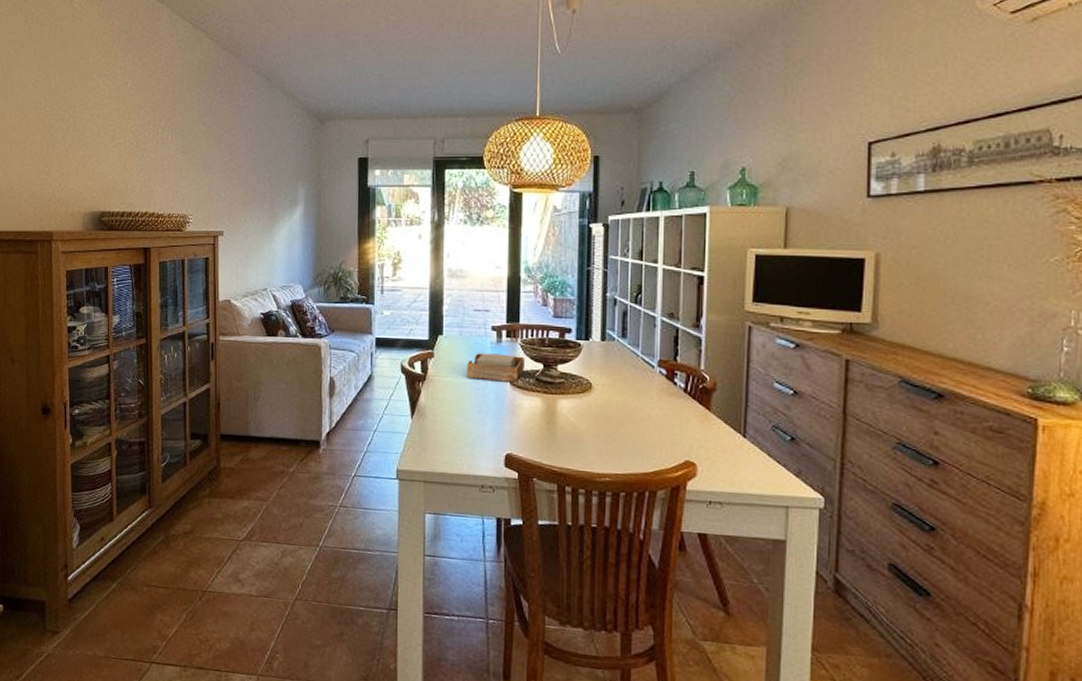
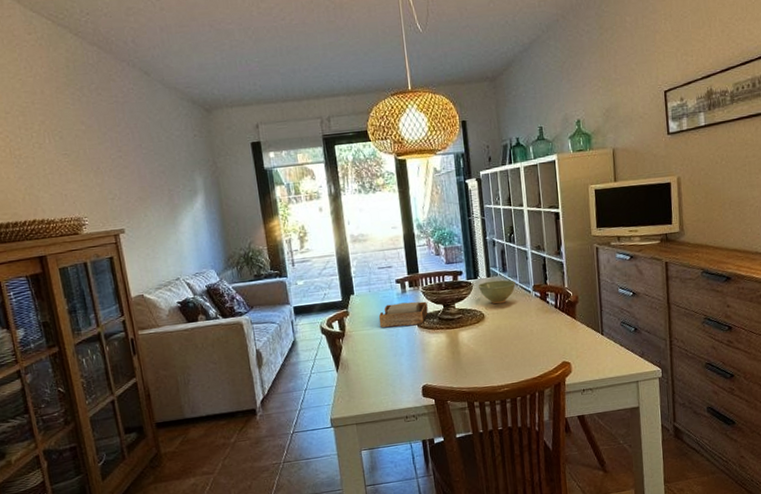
bowl: none [589,345,636,375] -> present [478,279,516,305]

